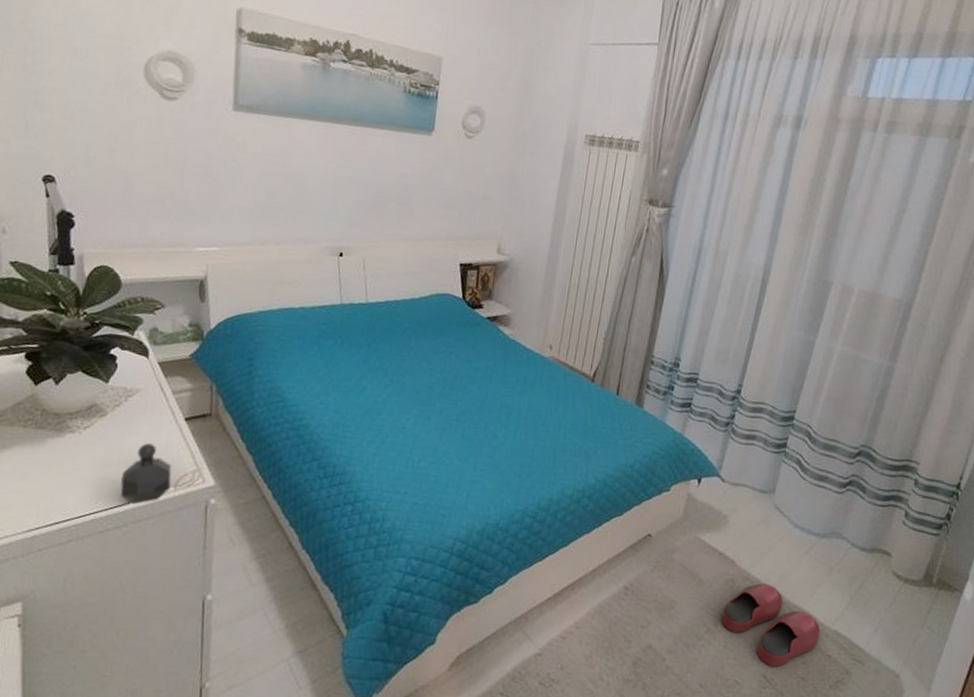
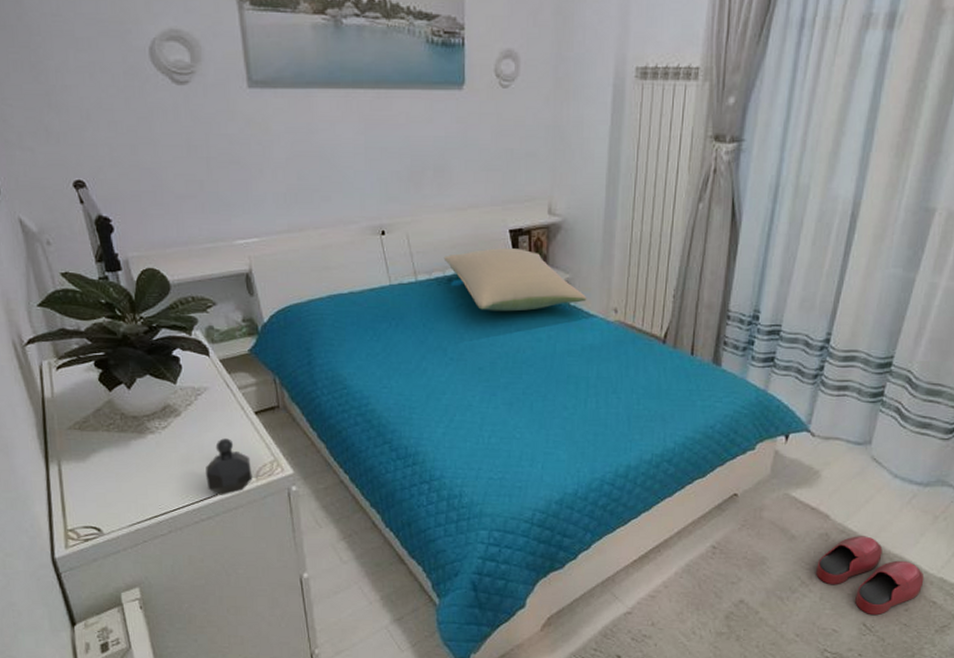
pillow: none [395,279,525,340] -> present [443,248,587,312]

